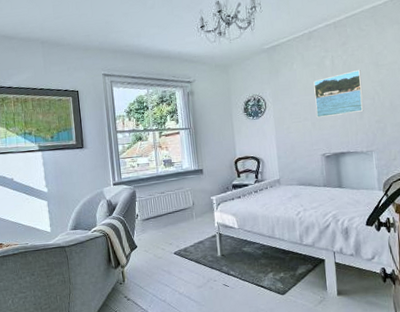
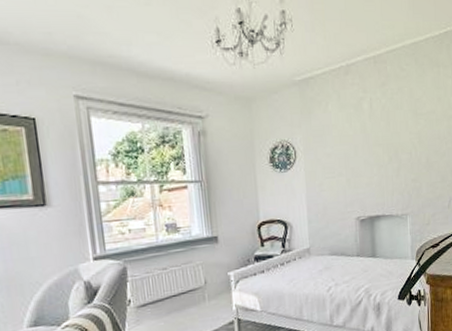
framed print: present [313,69,364,118] -> none [350,117,401,174]

